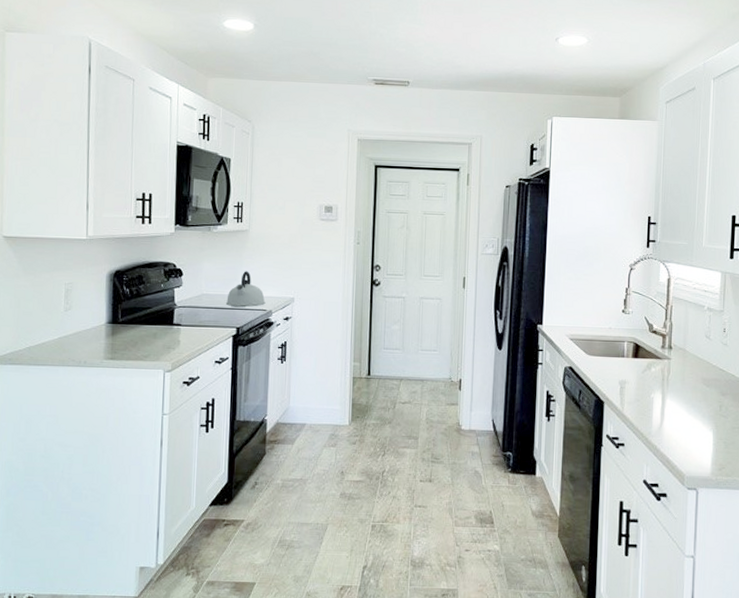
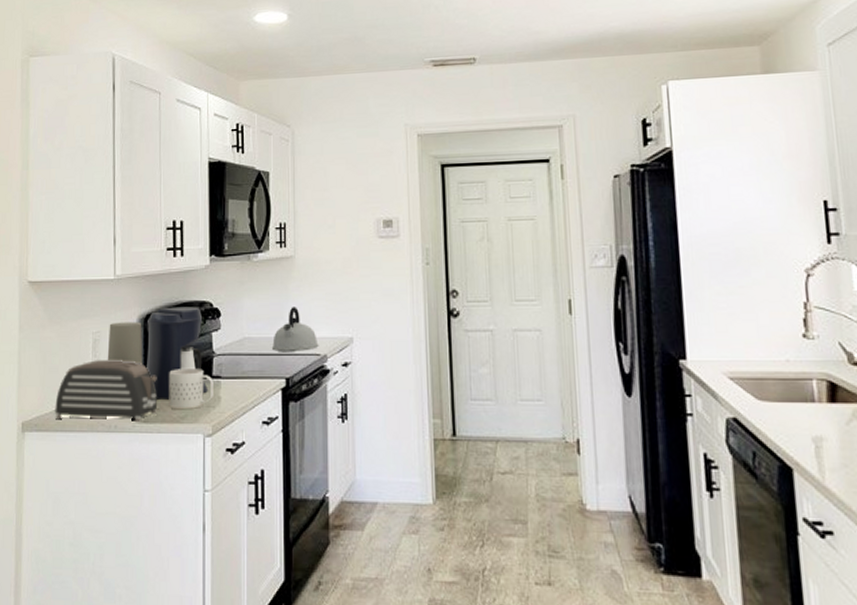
toaster: none [28,307,124,360] -> present [55,360,158,423]
canister: none [78,275,112,312] -> present [107,322,143,364]
coffee maker: none [115,265,169,342] -> present [147,307,208,400]
mug: none [134,317,174,350] -> present [169,369,213,410]

